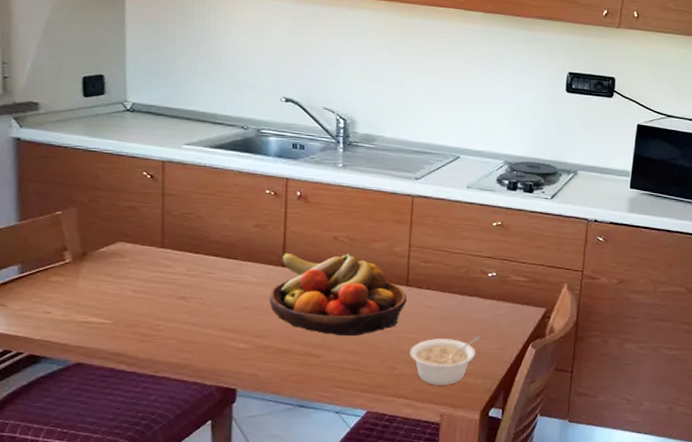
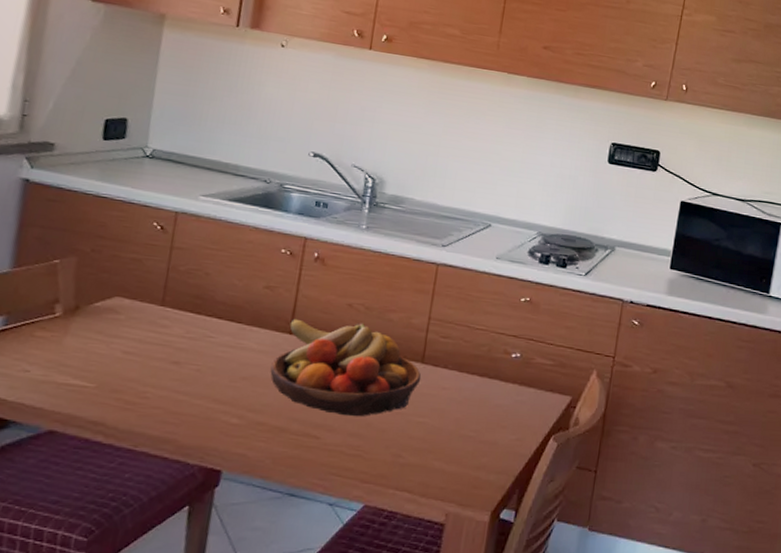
legume: present [409,336,481,385] -> none [418,424,498,479]

